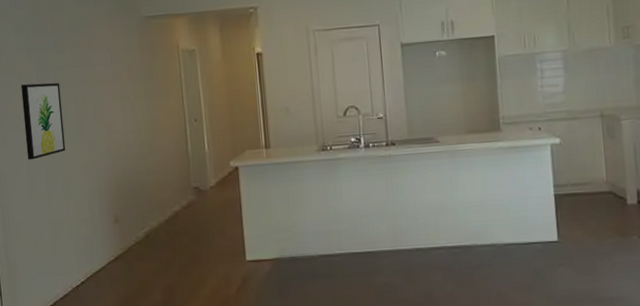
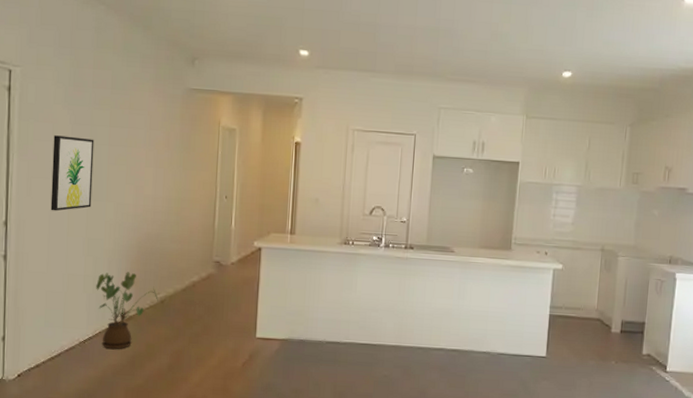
house plant: none [81,210,143,292] -> present [96,272,158,350]

